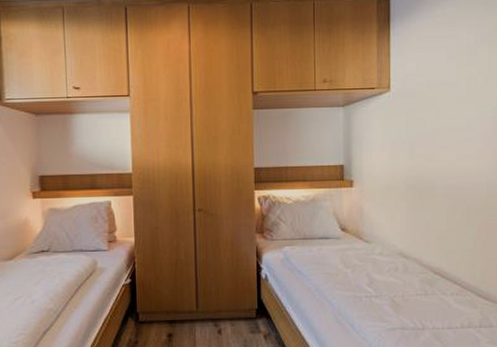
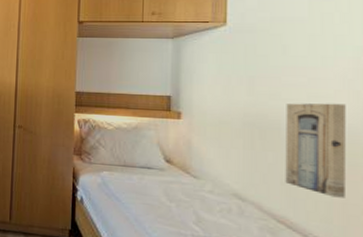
wall art: none [440,161,486,246] -> present [285,103,346,198]

